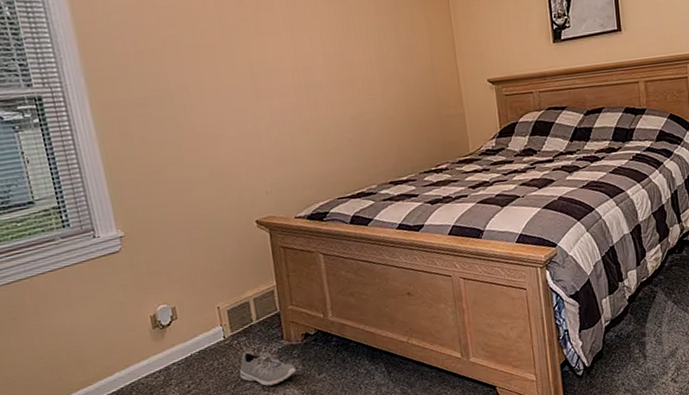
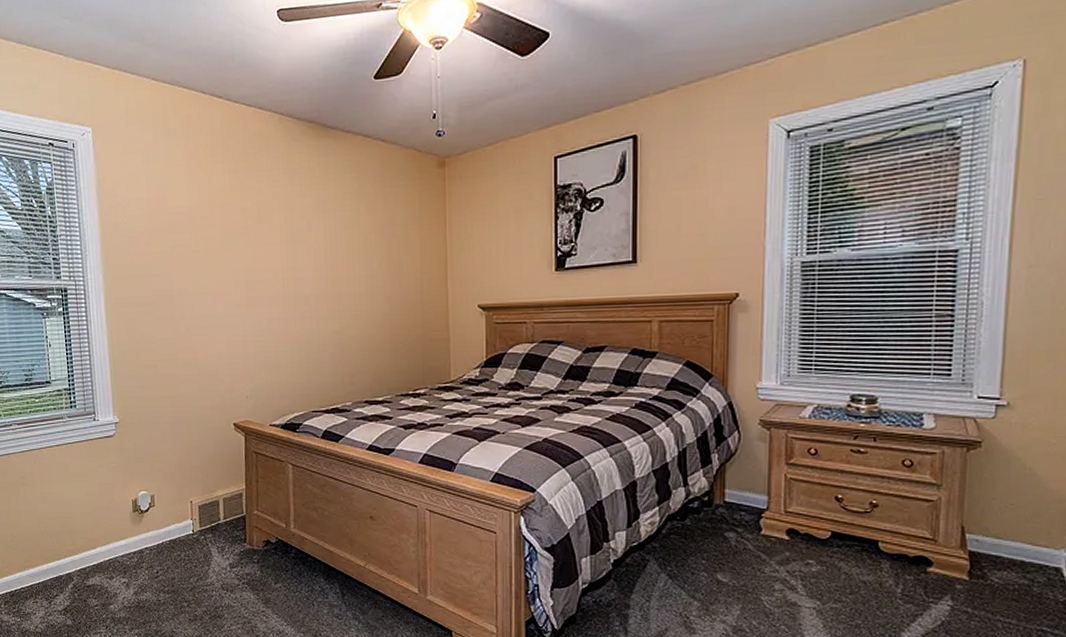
sneaker: present [239,351,297,387] -> none [203,548,255,586]

